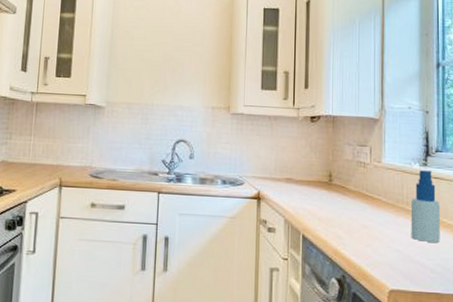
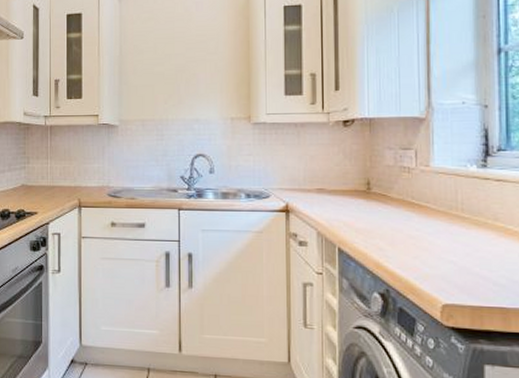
spray bottle: present [410,170,440,242] -> none [467,173,505,252]

